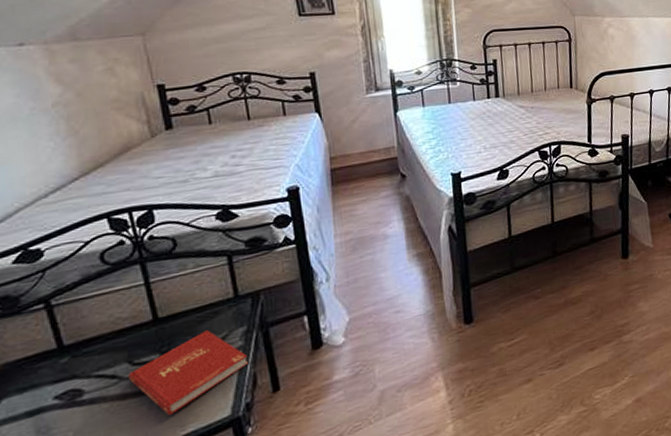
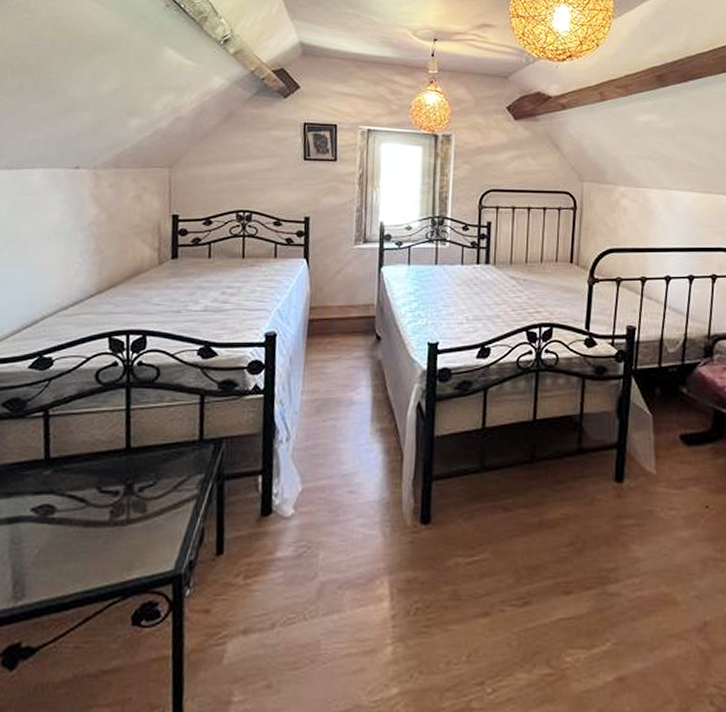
book: present [127,330,249,416] -> none [93,470,200,555]

